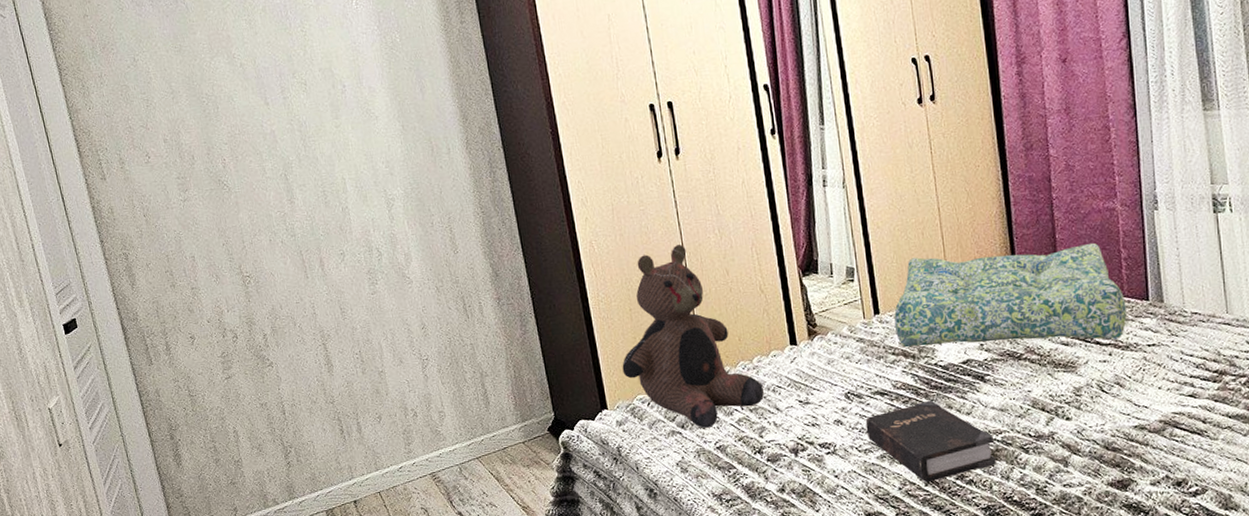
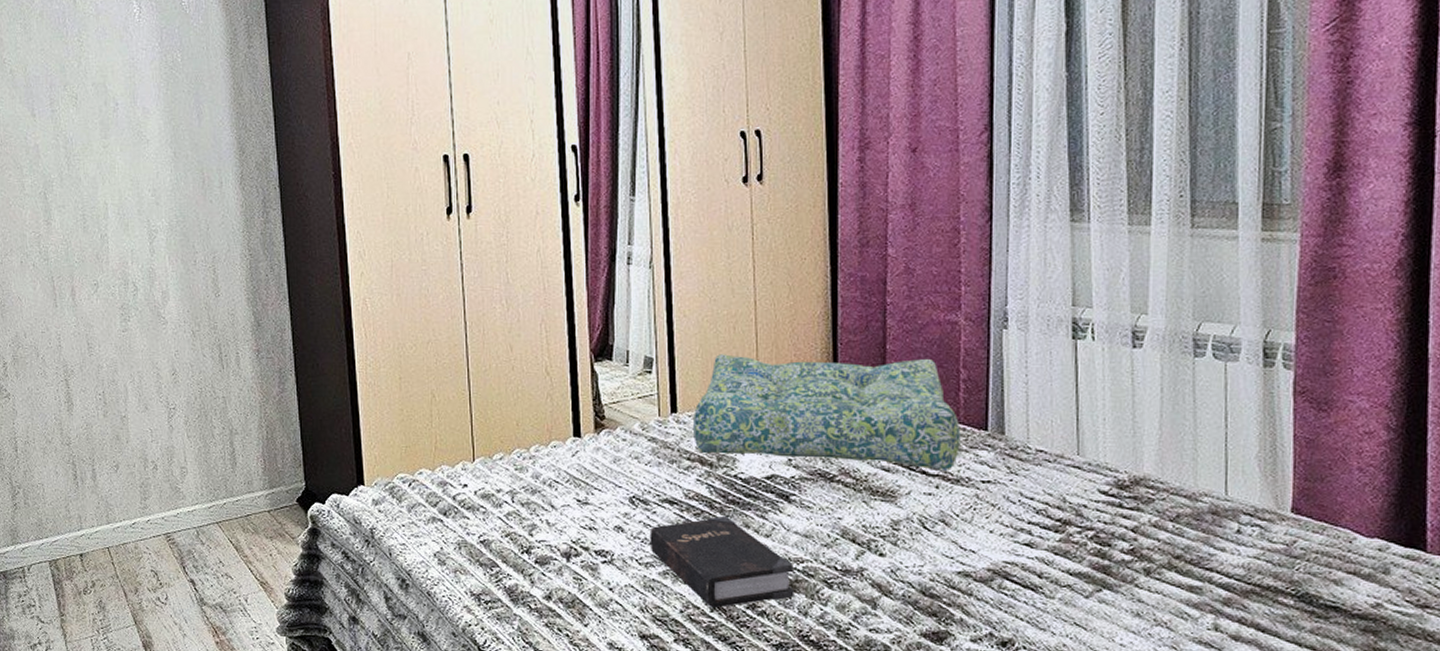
teddy bear: present [622,244,764,428] -> none [385,311,538,518]

